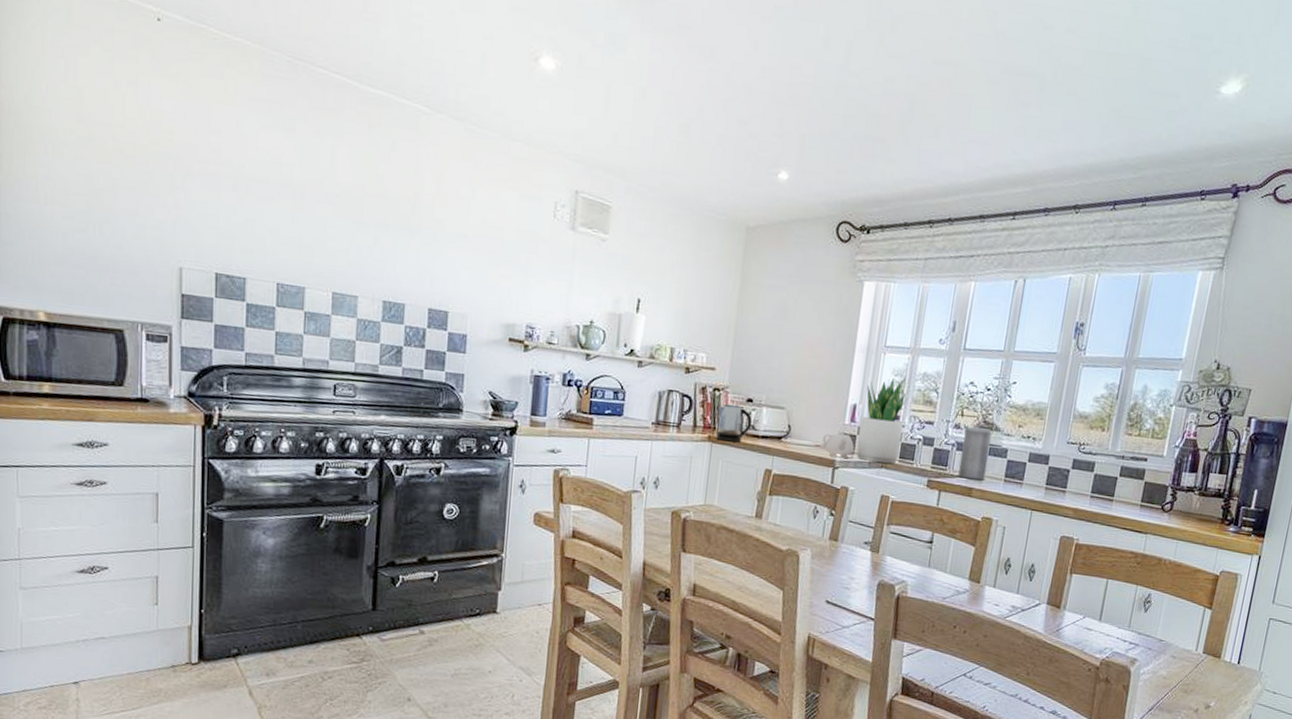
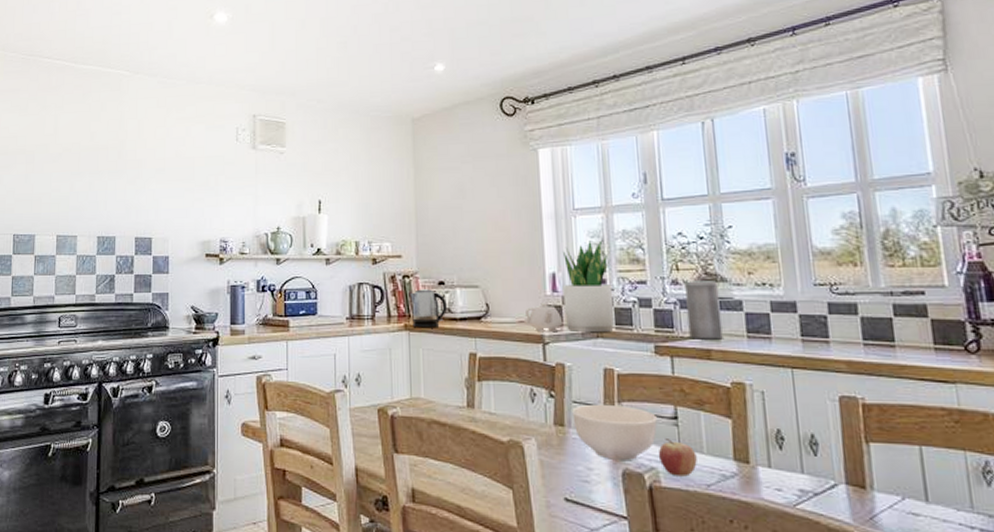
bowl: none [846,524,916,574] -> present [572,404,657,460]
fruit: none [910,558,941,590] -> present [658,439,697,477]

